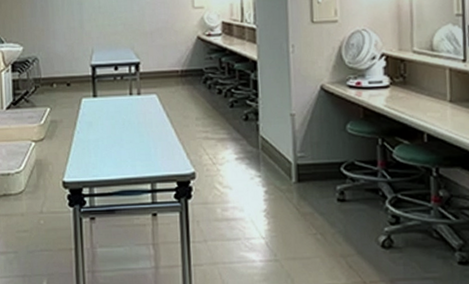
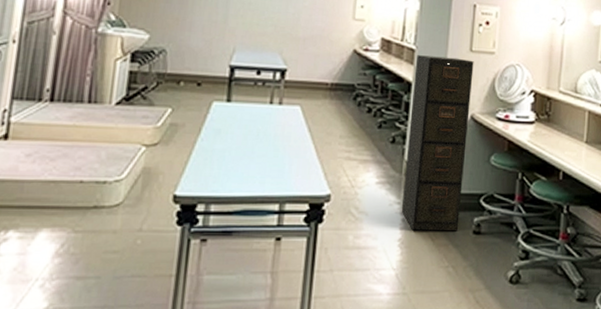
filing cabinet: none [258,31,322,201] -> present [401,55,474,231]

